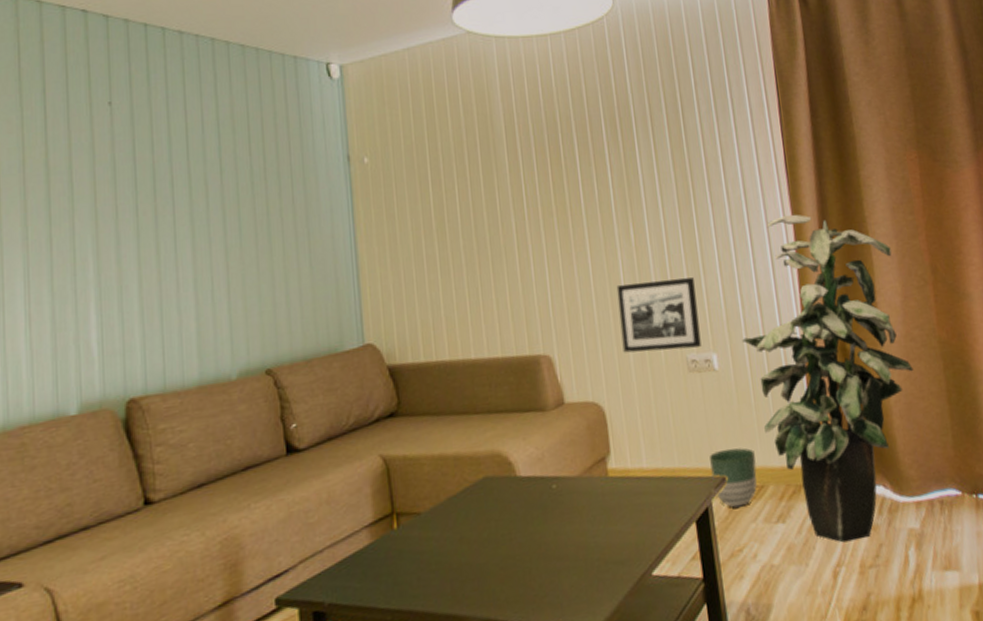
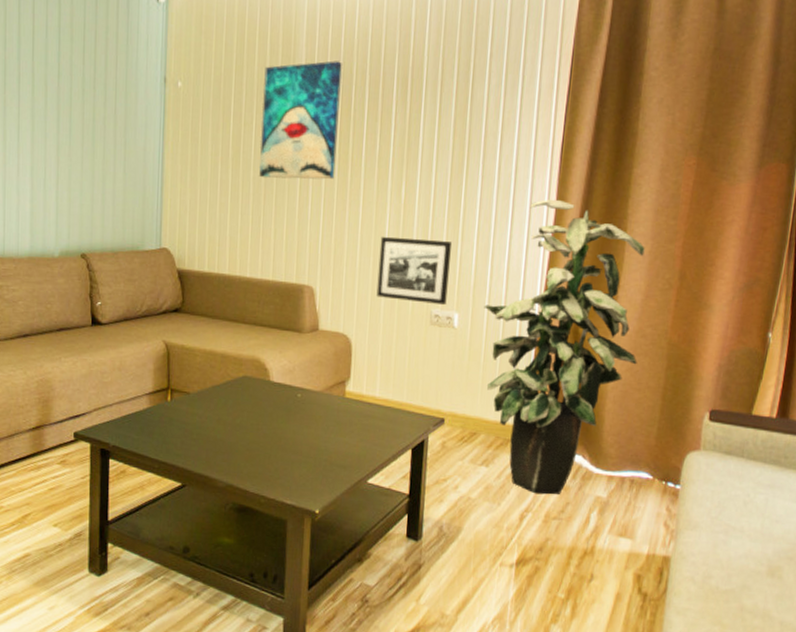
wall art: none [460,111,555,246] -> present [259,61,342,180]
planter: present [710,448,757,508] -> none [432,396,474,446]

